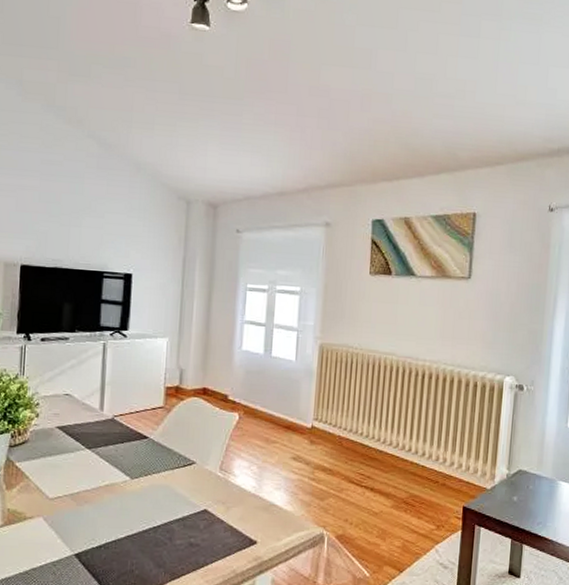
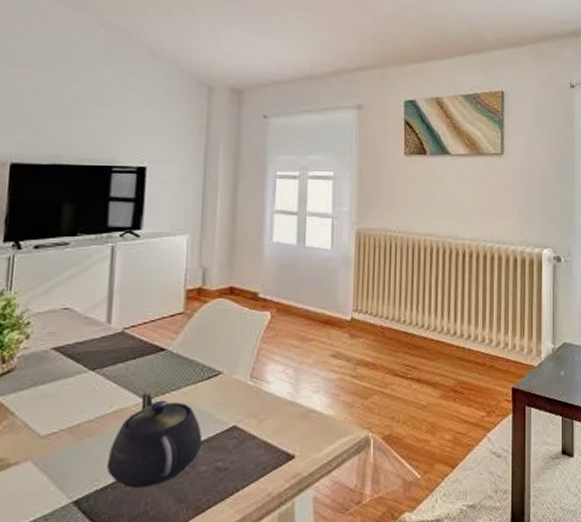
teapot: none [100,472,178,551] -> present [106,391,203,488]

